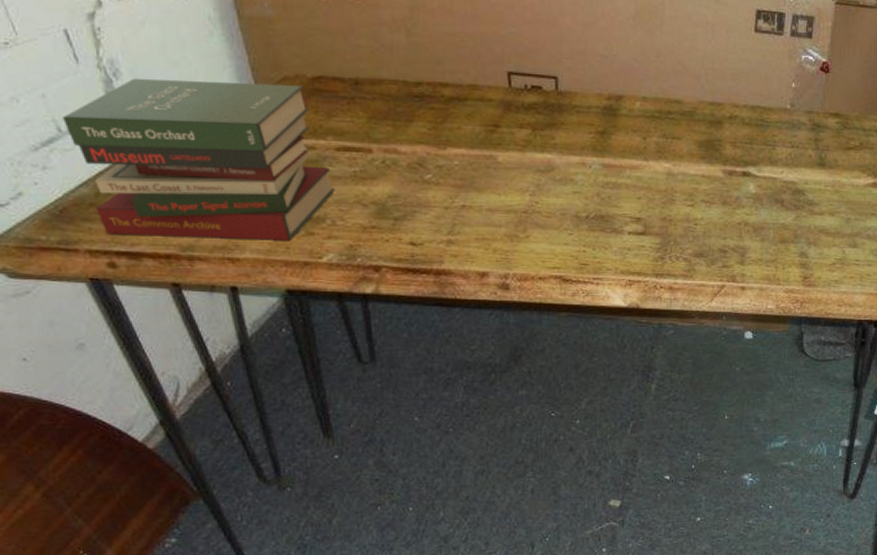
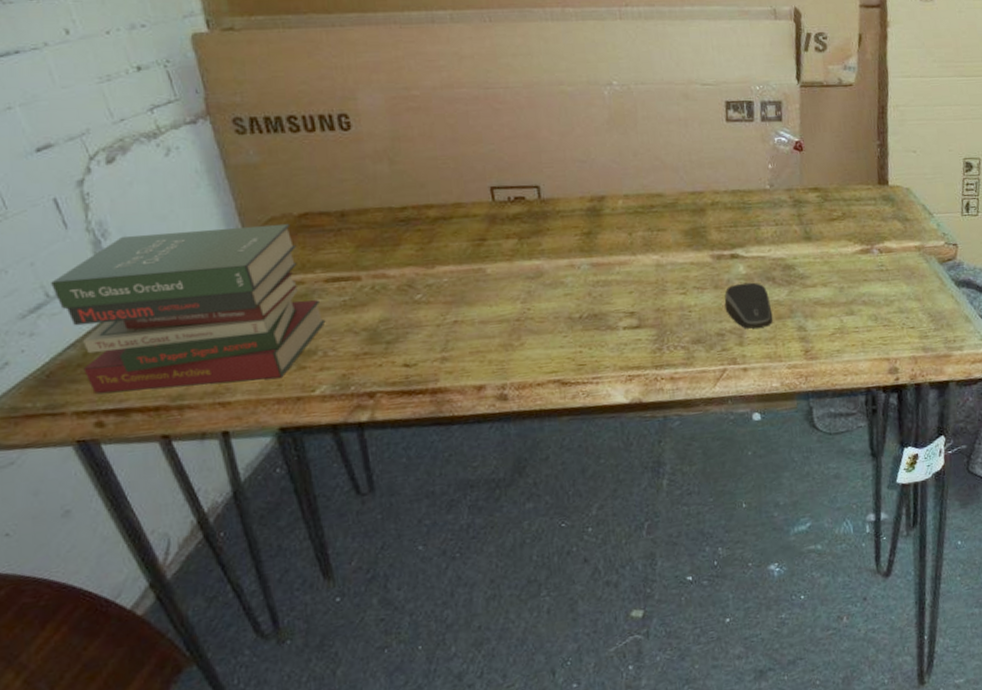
computer mouse: none [731,202,777,249] -> present [724,282,773,329]

